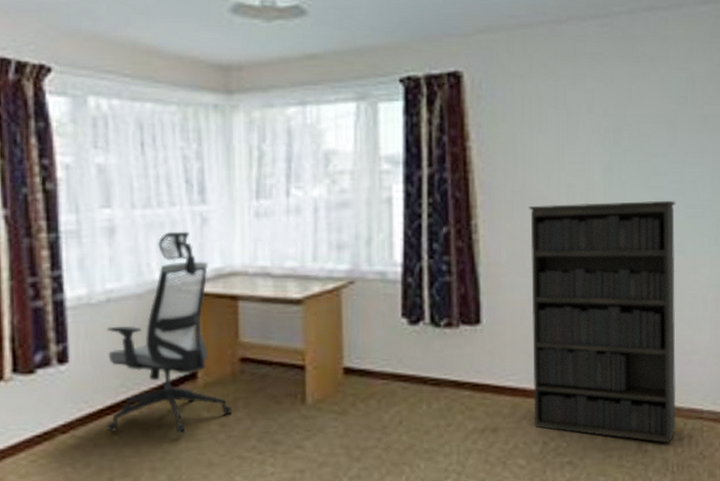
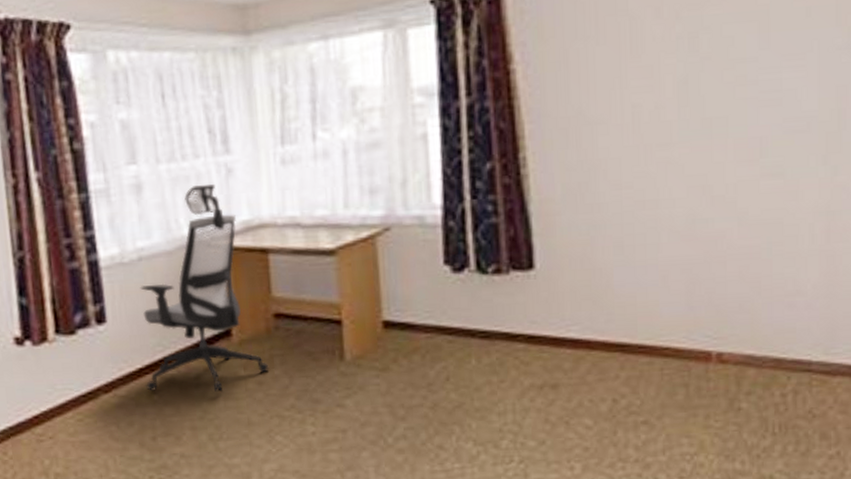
bookshelf: present [528,200,676,443] -> none [585,113,777,400]

